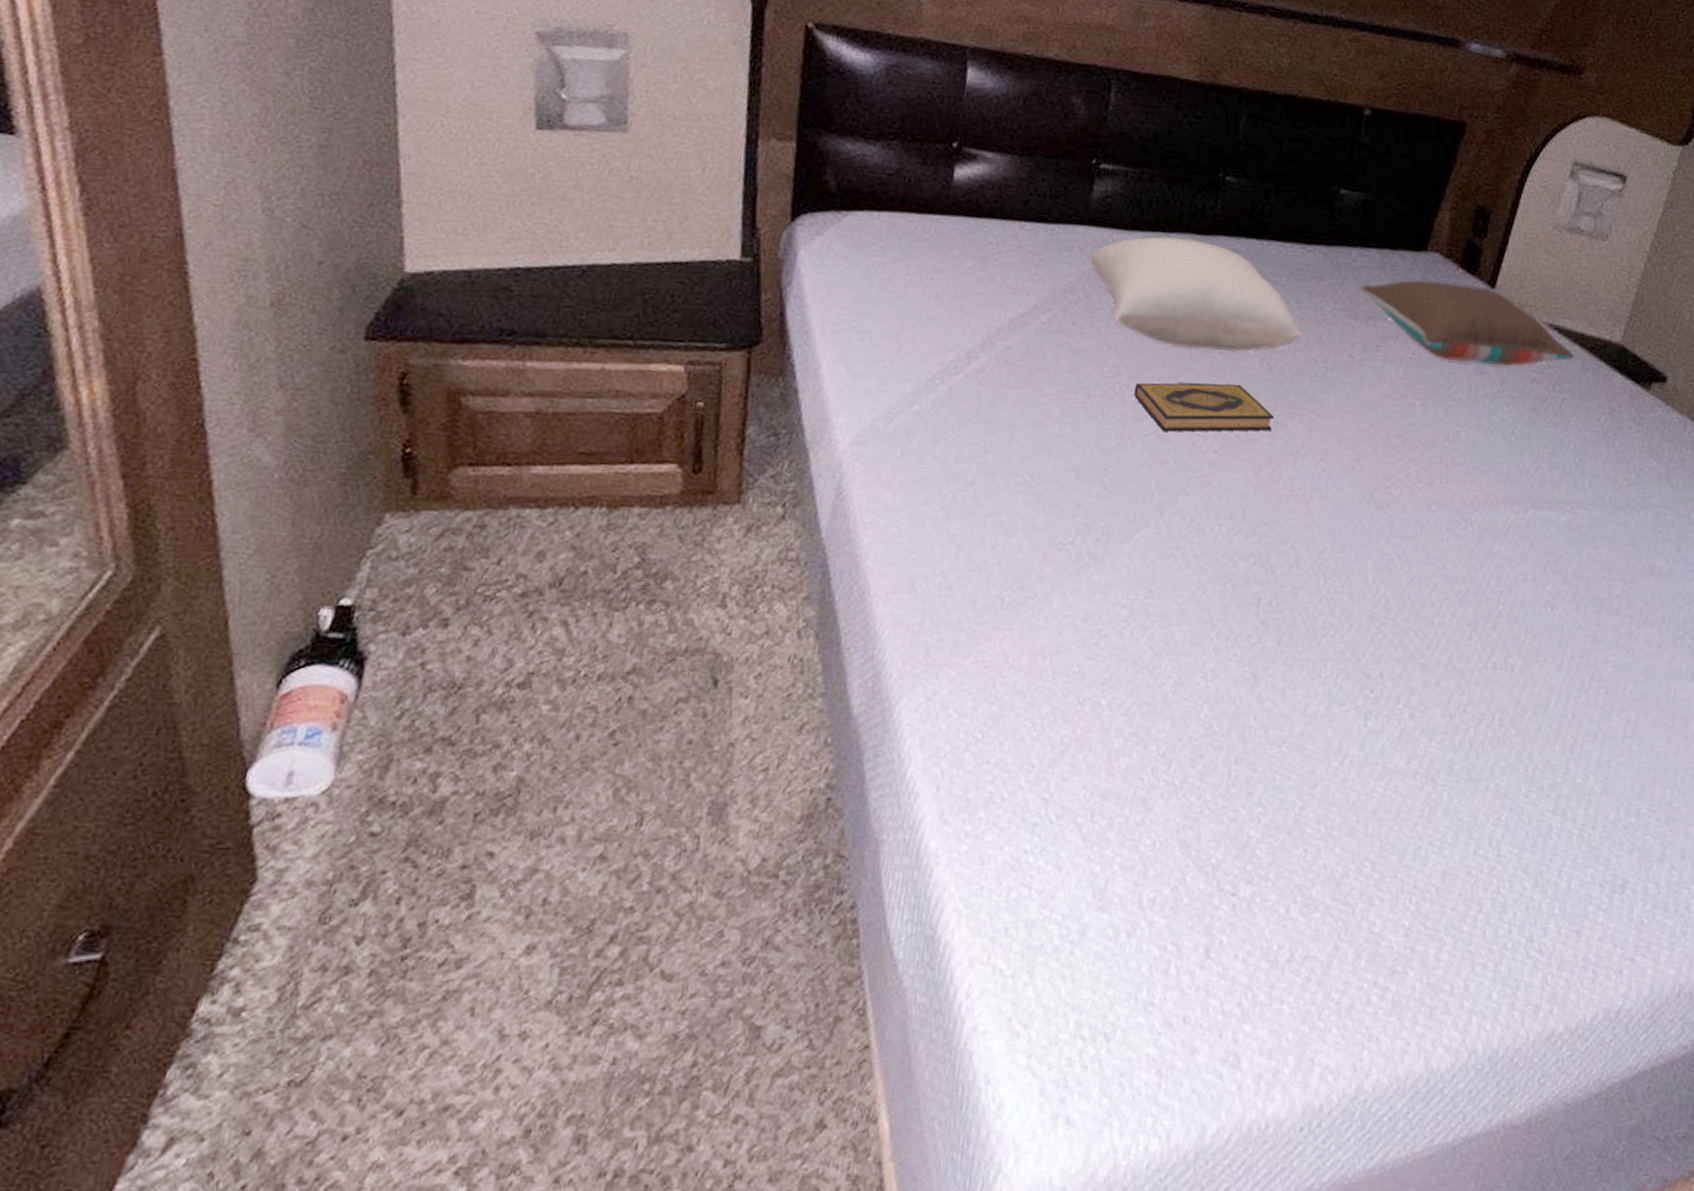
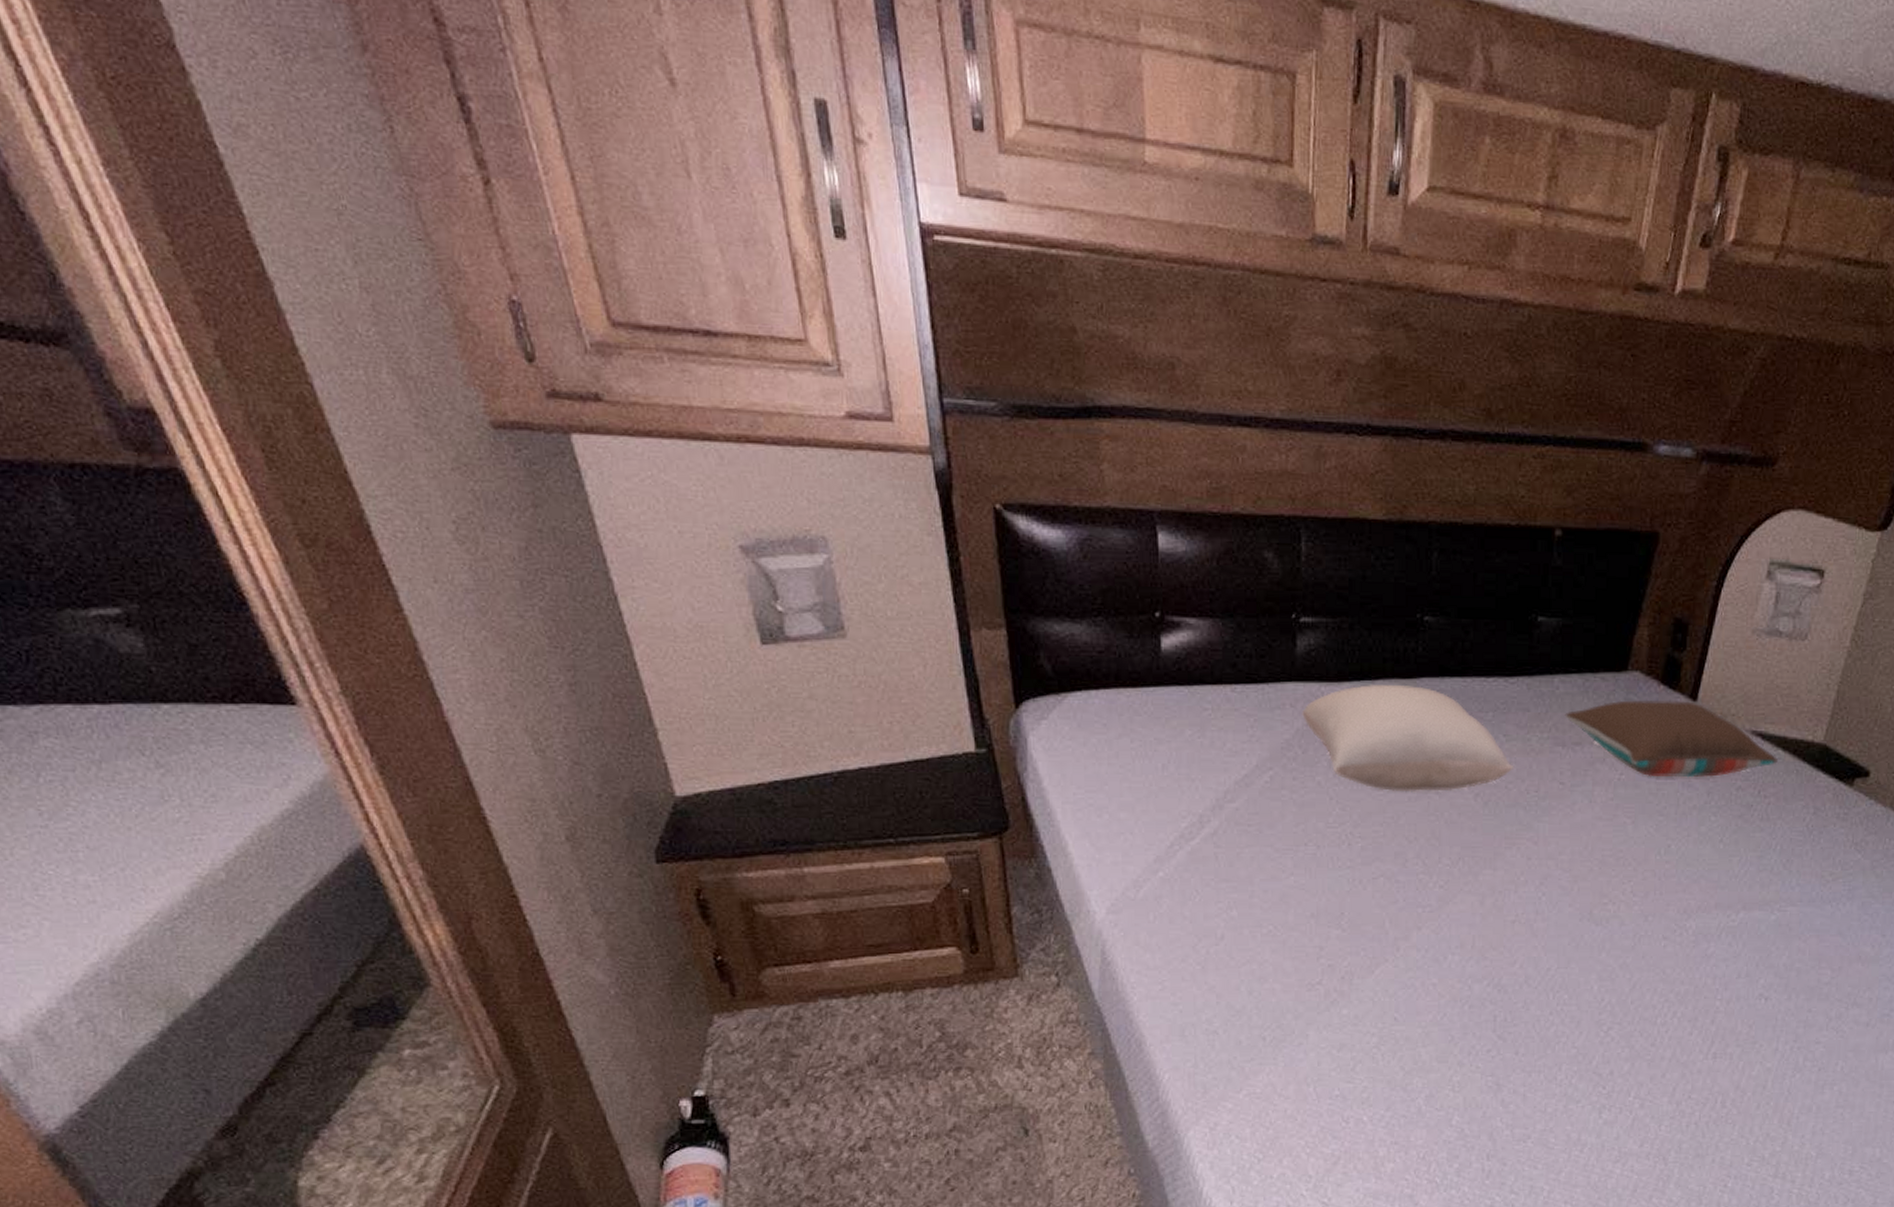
hardback book: present [1134,382,1275,432] -> none [1359,821,1493,872]

